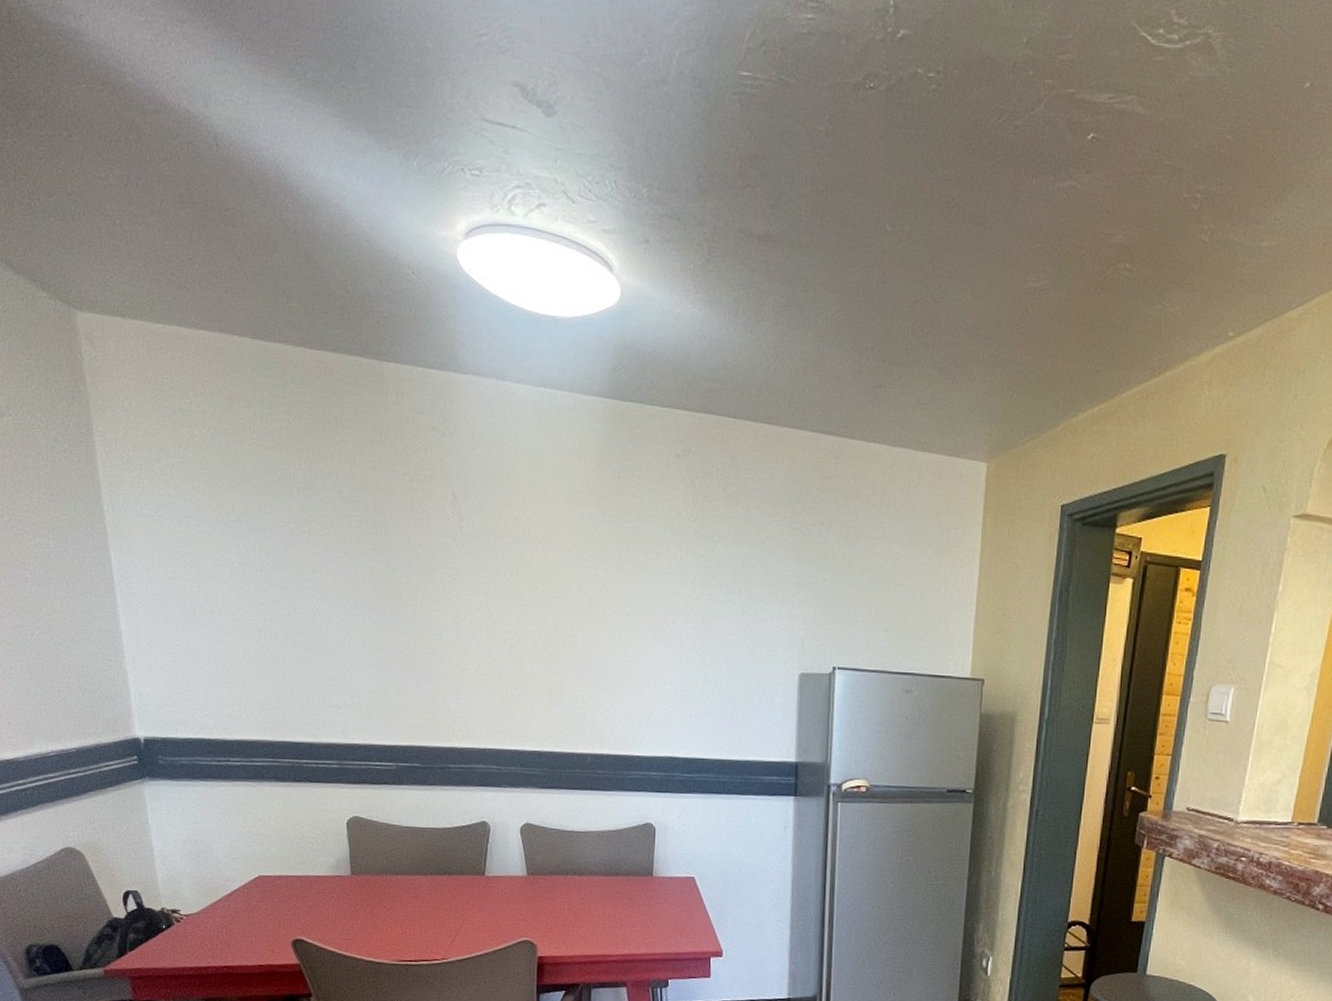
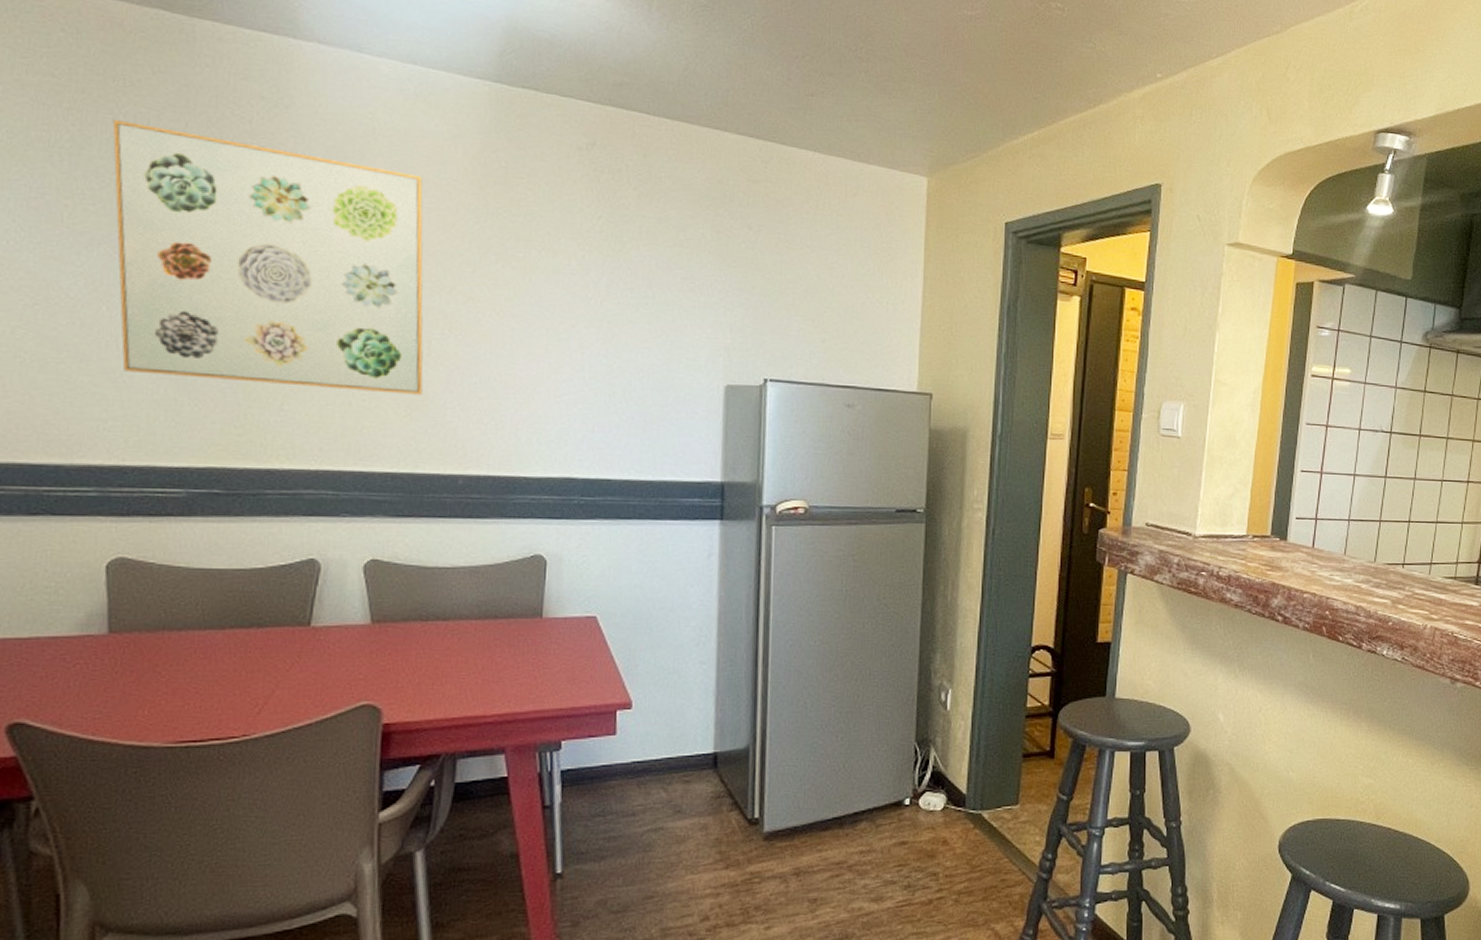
wall art: none [330,457,559,685] -> present [112,120,423,395]

